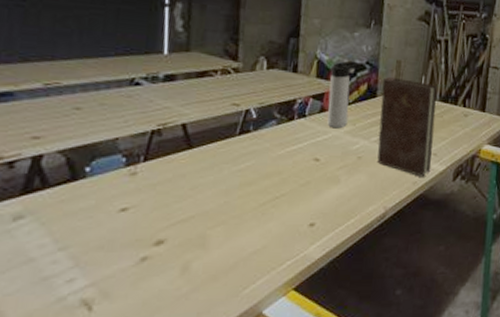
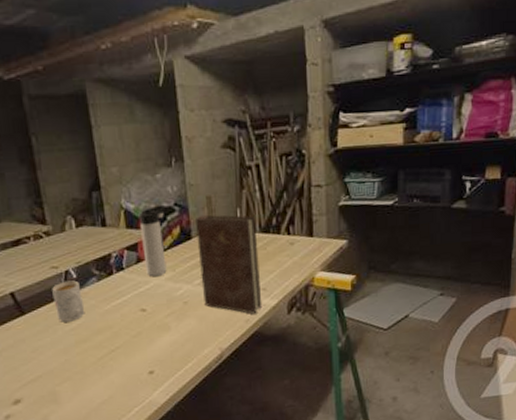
mug: none [226,120,259,162] -> present [52,280,85,322]

